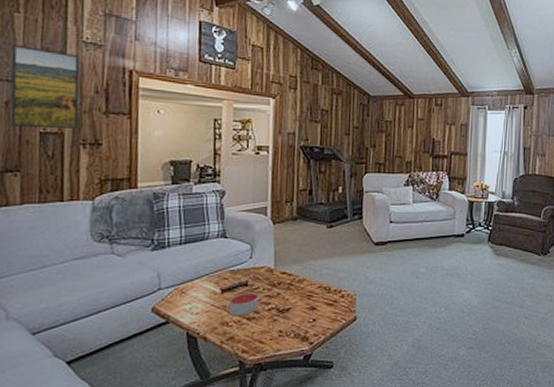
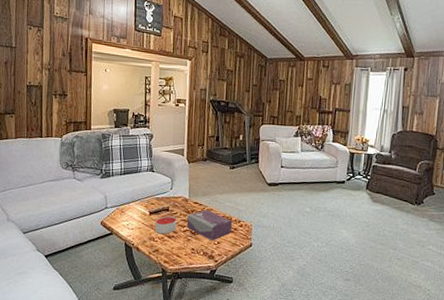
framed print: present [10,44,80,129] -> none [8,19,53,83]
tissue box: none [272,280,332,319] -> present [186,209,233,241]

